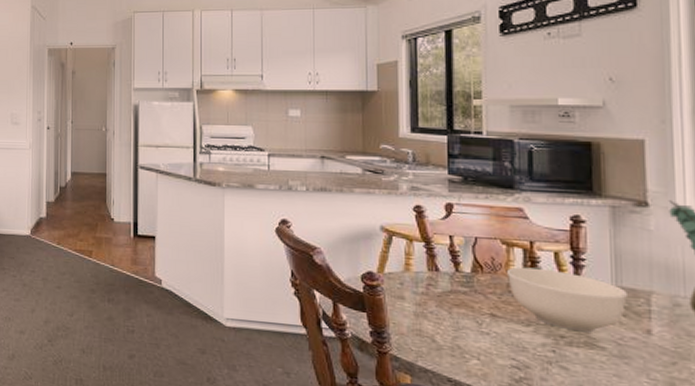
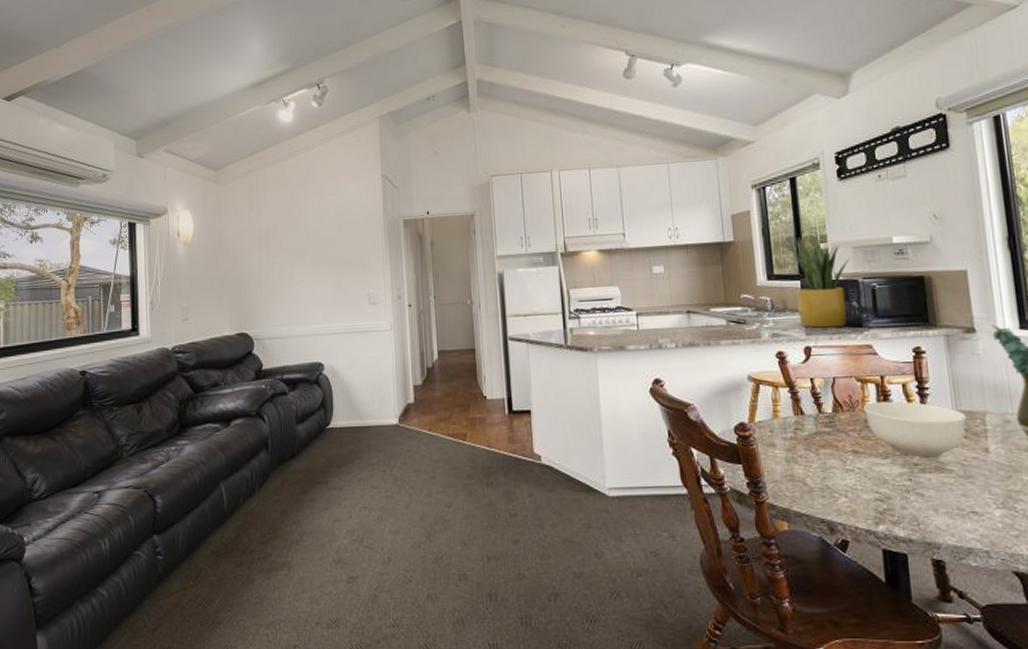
planter: none [436,88,507,187] -> present [787,232,851,328]

